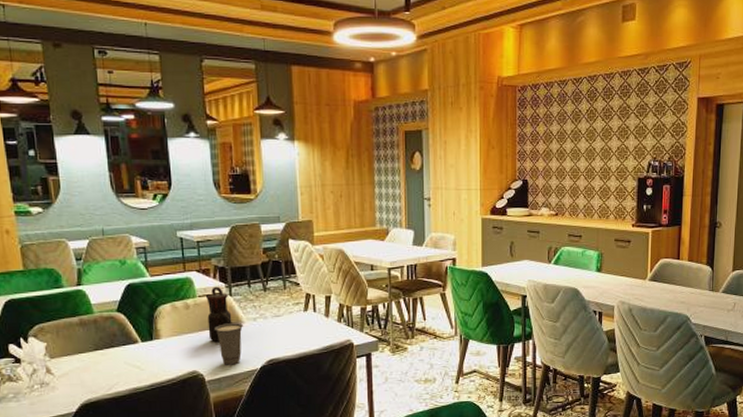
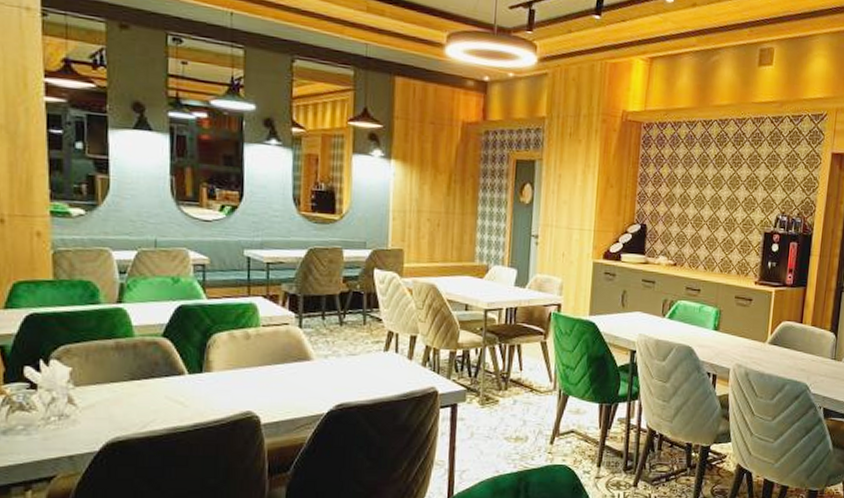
teapot: present [205,286,232,343] -> none [269,316,299,381]
cup: present [215,323,244,365] -> none [278,359,313,408]

